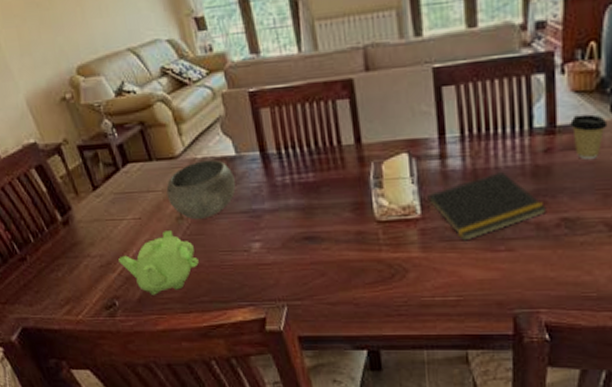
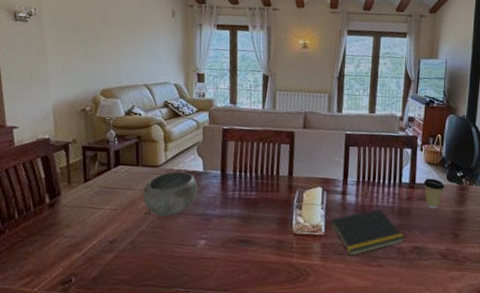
teapot: present [118,231,199,295] -> none [87,222,154,276]

